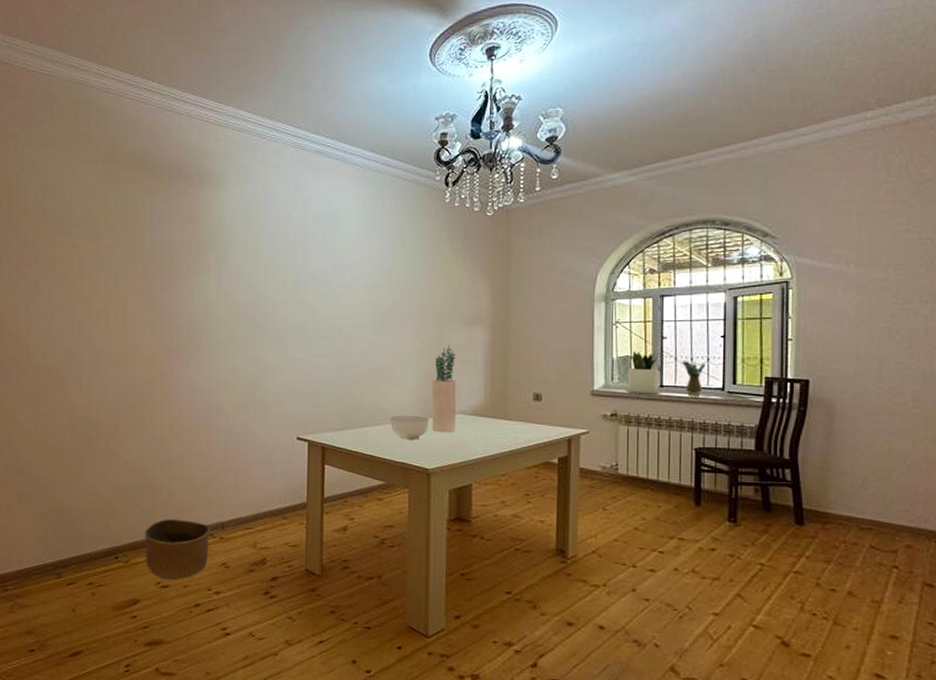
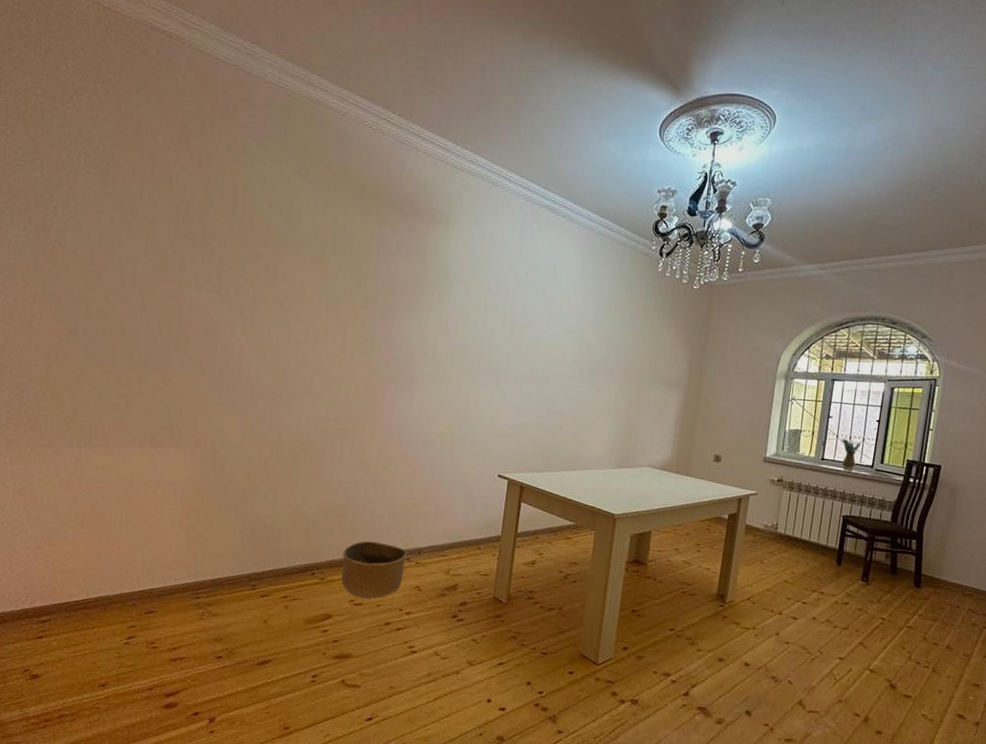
bowl: present [390,416,430,440] -> none [585,463,621,487]
vase: present [431,344,456,433] -> none [622,403,650,483]
planter: present [625,351,660,394] -> none [792,426,824,466]

